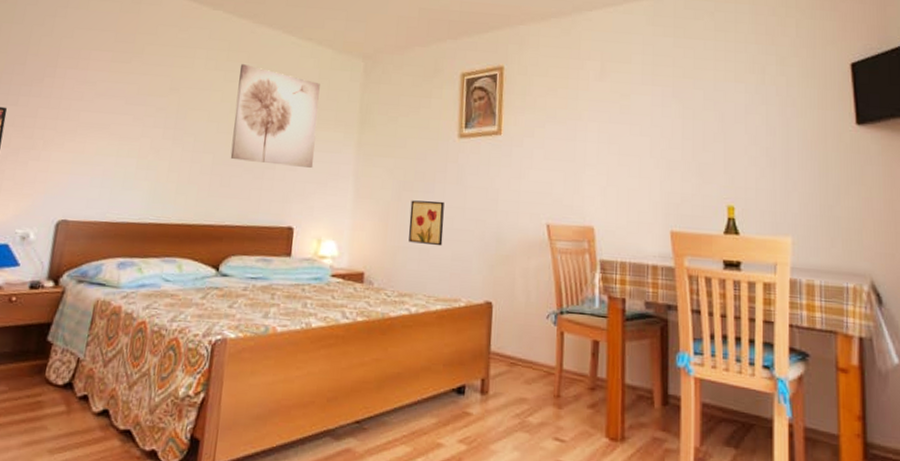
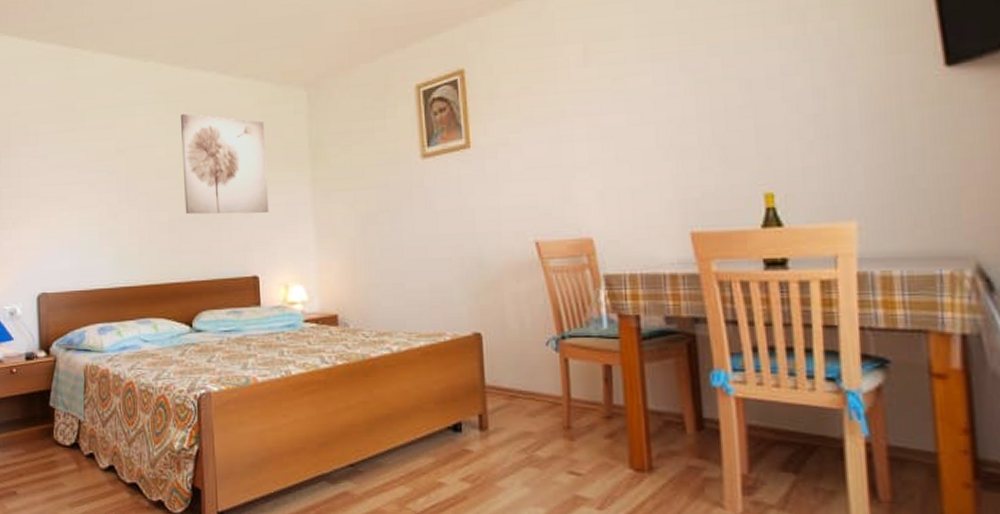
wall art: present [409,200,444,246] -> none [377,230,418,279]

